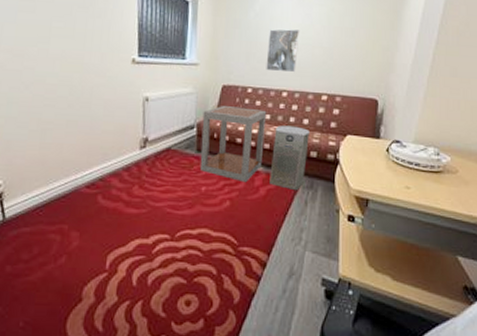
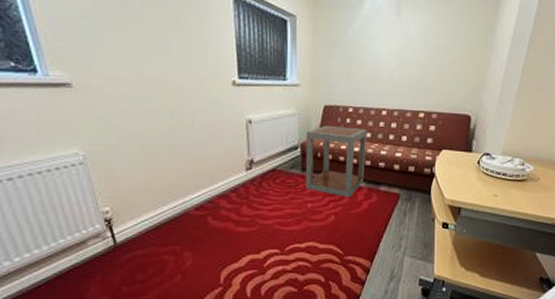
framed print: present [266,29,300,73] -> none [366,47,398,92]
air purifier: present [270,125,310,191] -> none [371,143,408,204]

